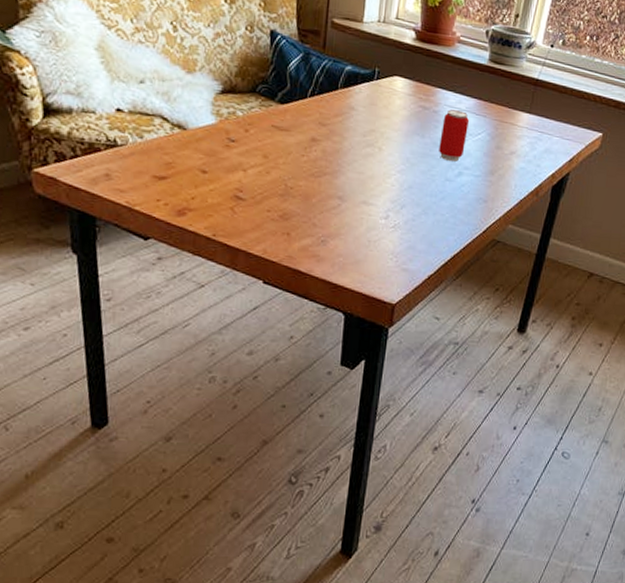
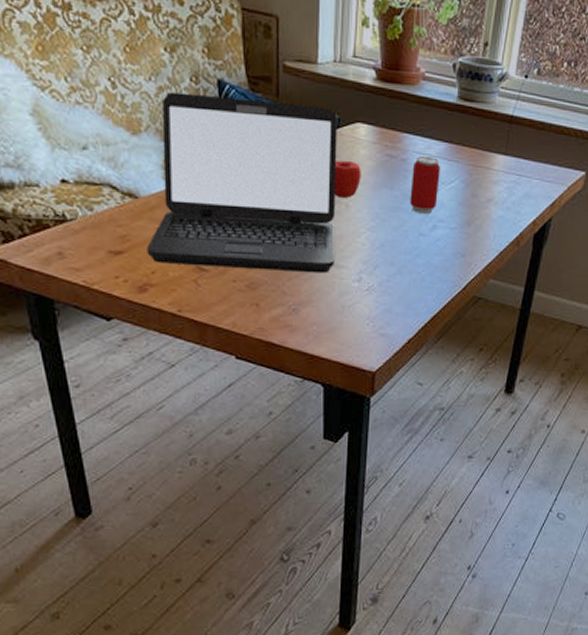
laptop: none [189,38,377,210] -> present [147,92,337,274]
apple: none [369,108,396,142] -> present [334,160,361,198]

